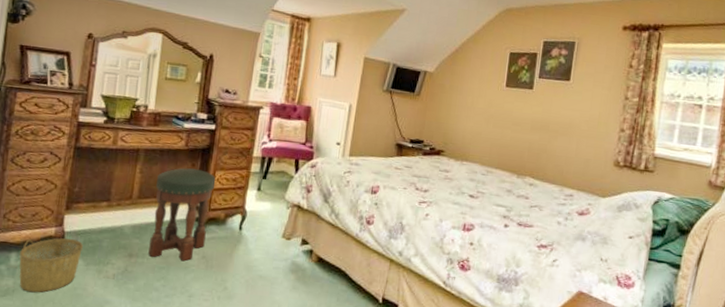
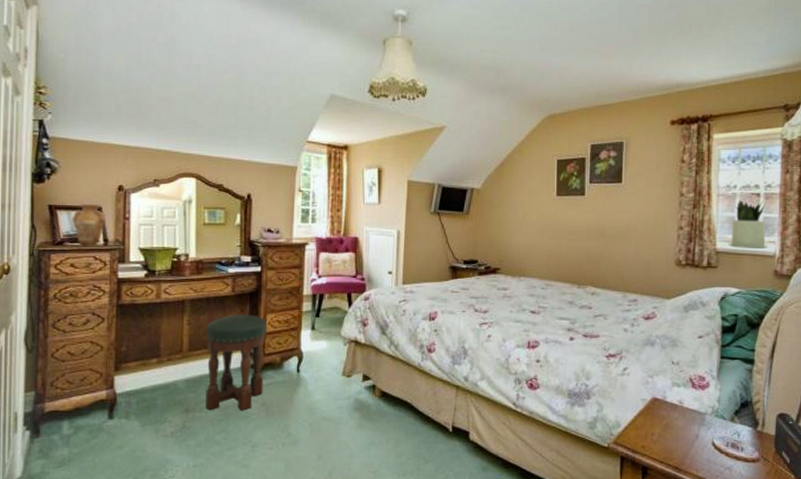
basket: present [19,238,83,293] -> none [72,401,137,460]
vase: none [40,46,73,90] -> present [72,203,106,247]
planter: none [667,110,707,159] -> present [728,200,768,250]

